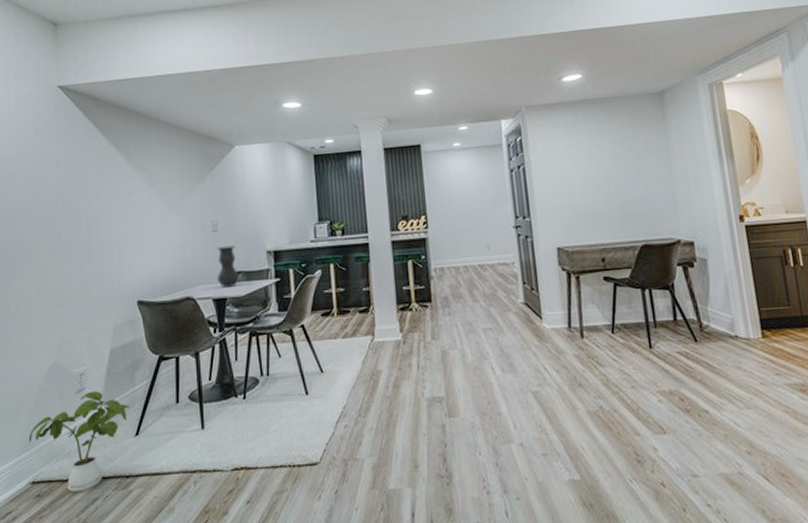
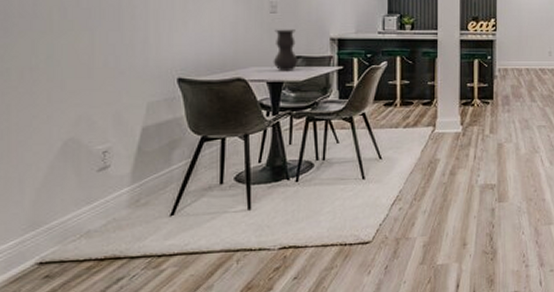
house plant: present [28,391,129,493] -> none [34,170,164,273]

